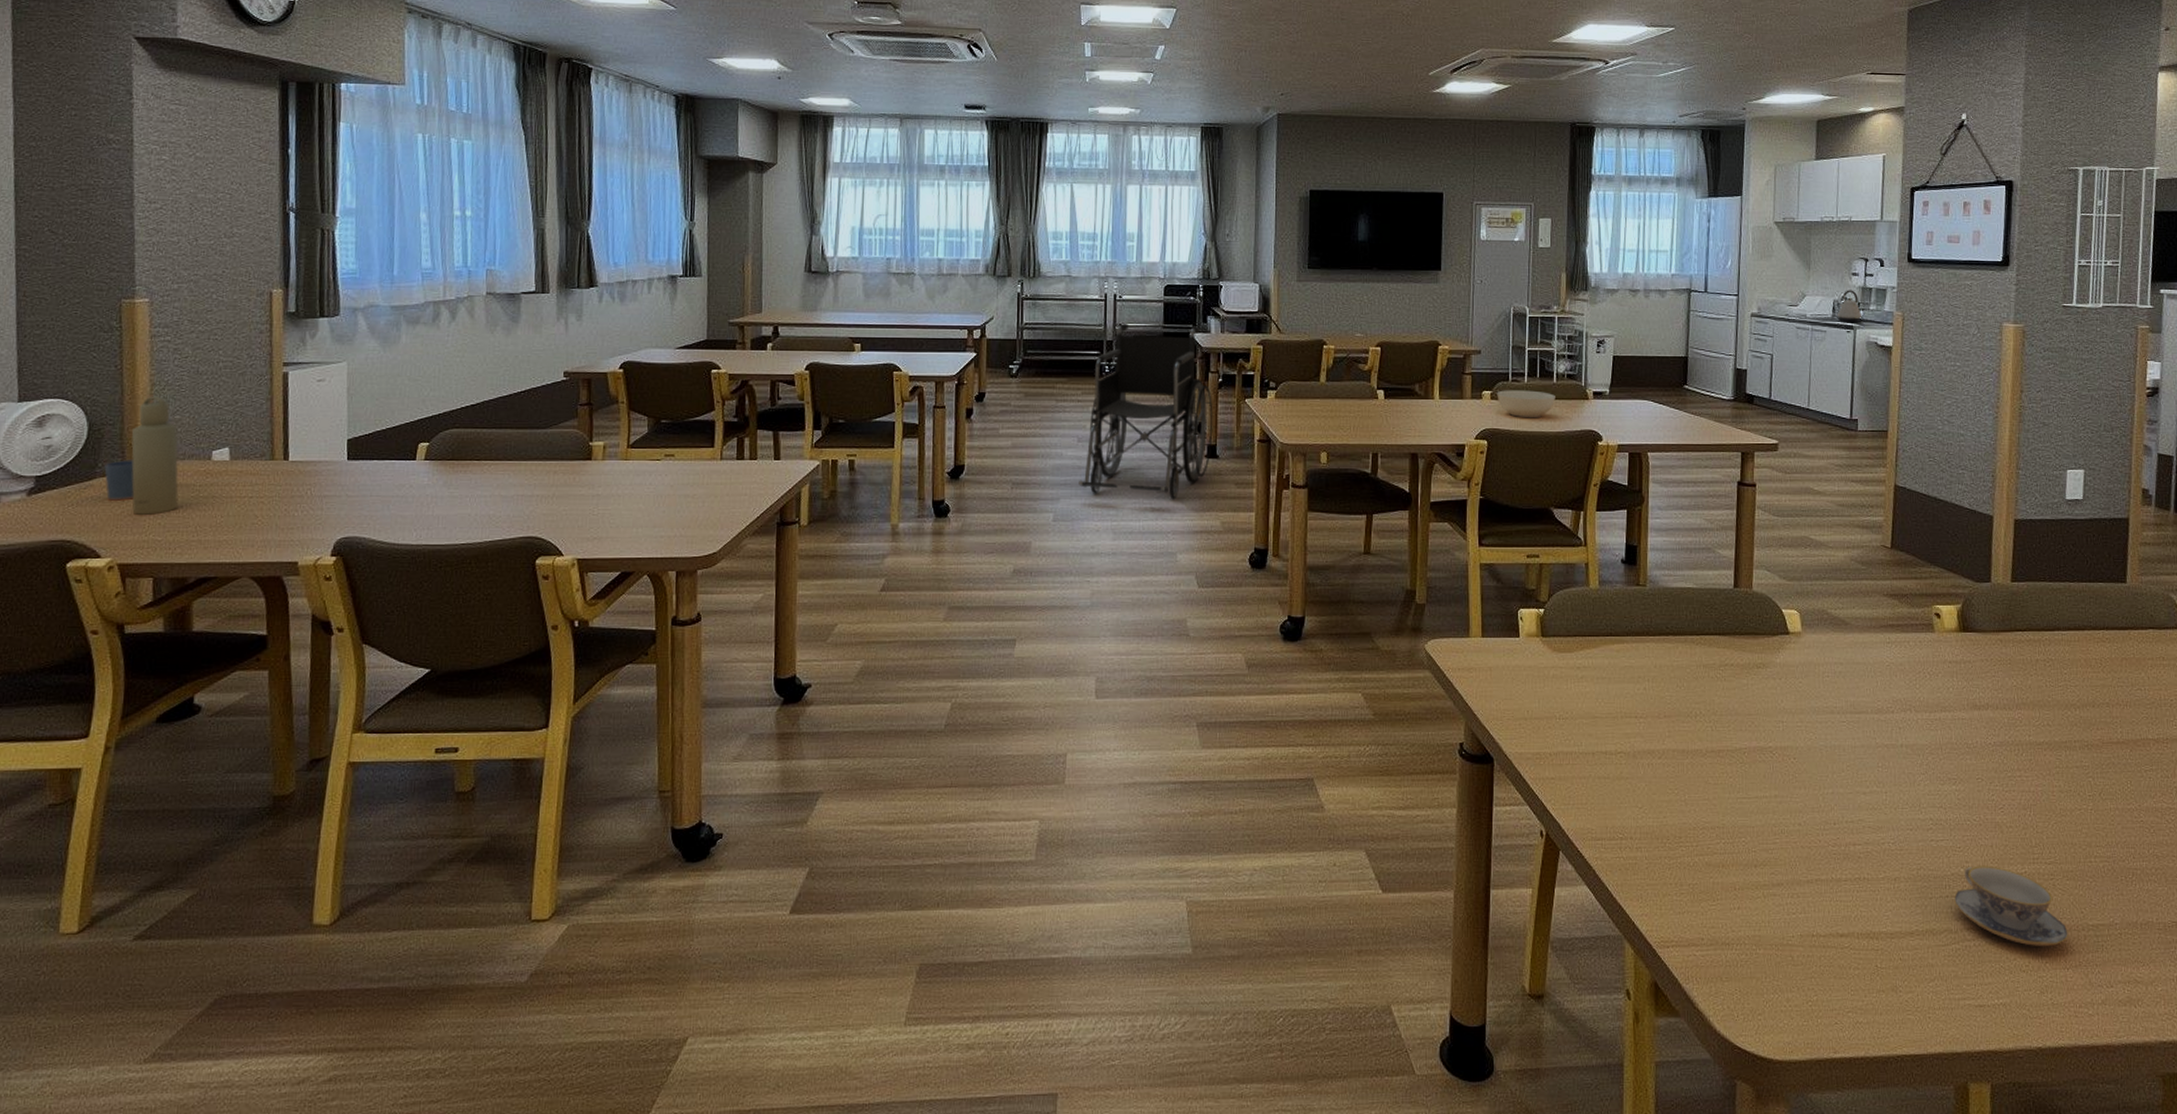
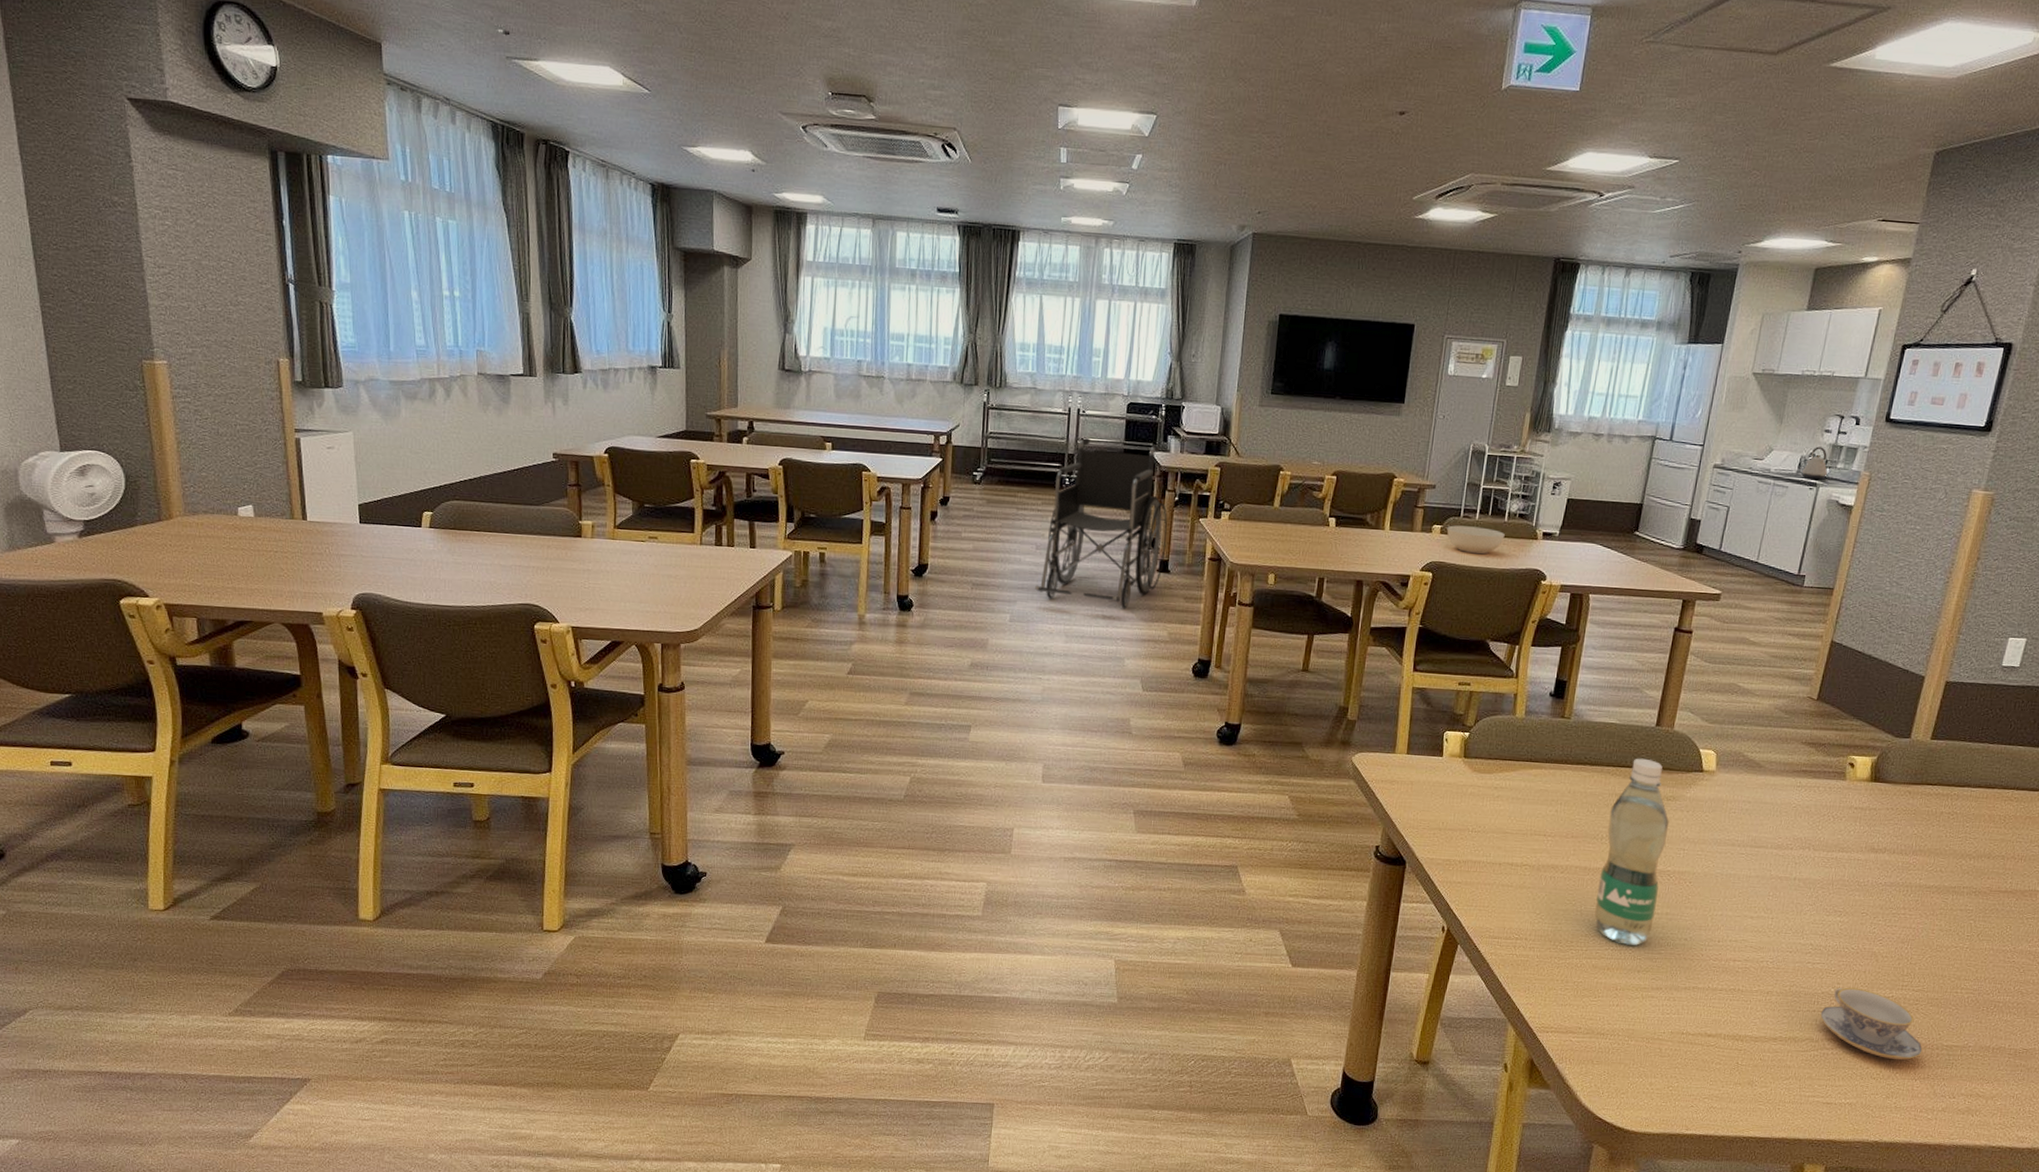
mug: present [104,460,135,501] -> none [143,510,173,548]
bottle: present [131,396,179,515] -> none [164,453,212,562]
bottle: none [1698,623,1763,836] -> present [1594,758,1670,945]

